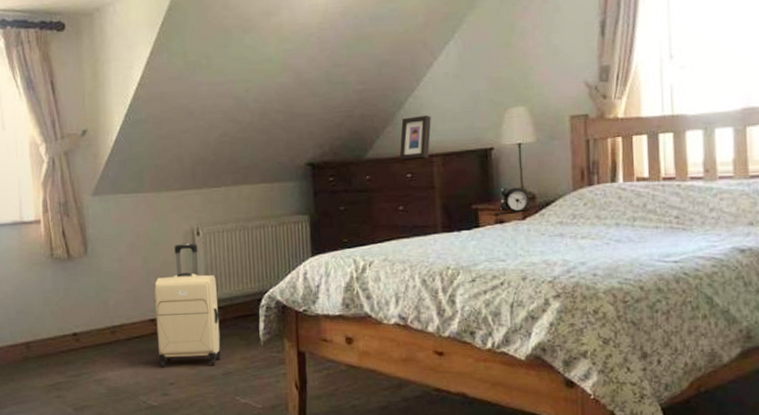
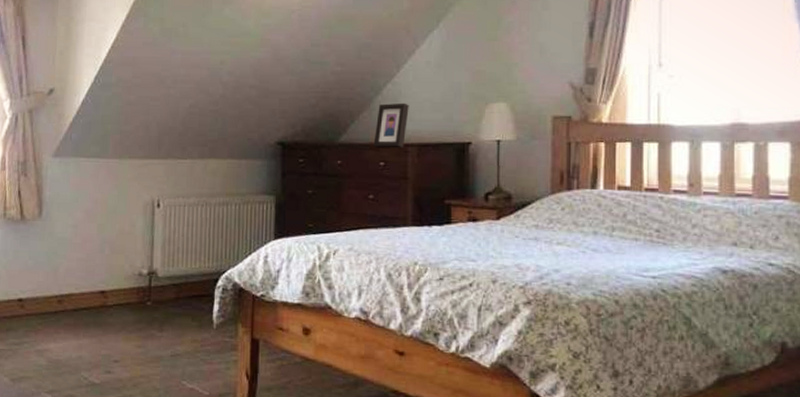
suitcase: present [154,243,222,368] -> none [105,214,173,346]
alarm clock: present [500,187,532,212] -> none [474,184,508,211]

